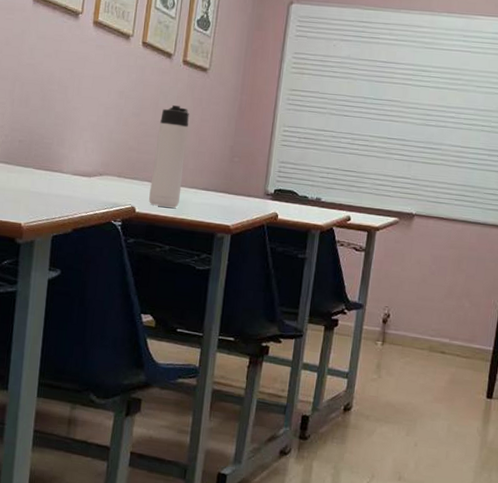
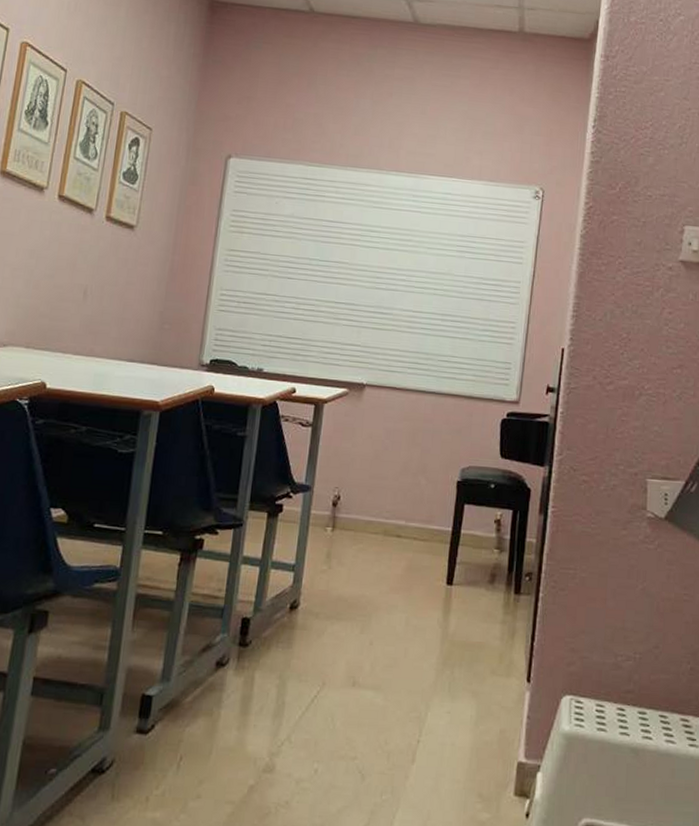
thermos bottle: present [149,105,189,208] -> none [62,266,112,382]

